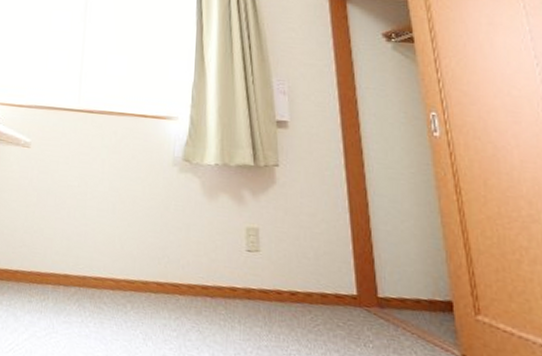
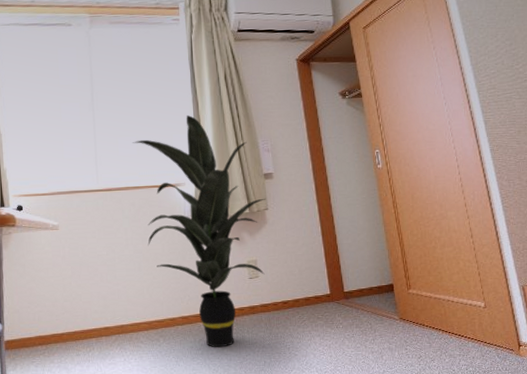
indoor plant: none [122,39,277,336] -> present [132,115,266,348]

